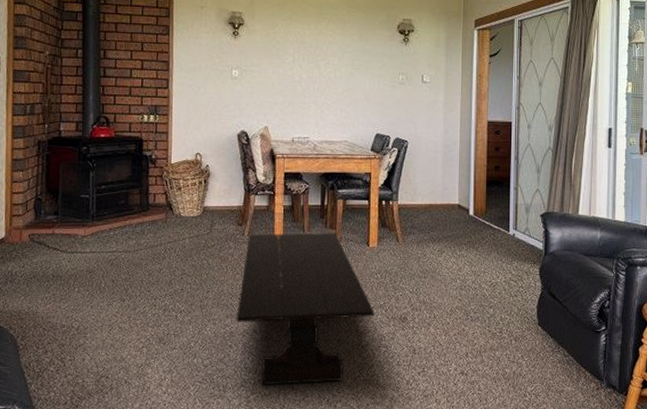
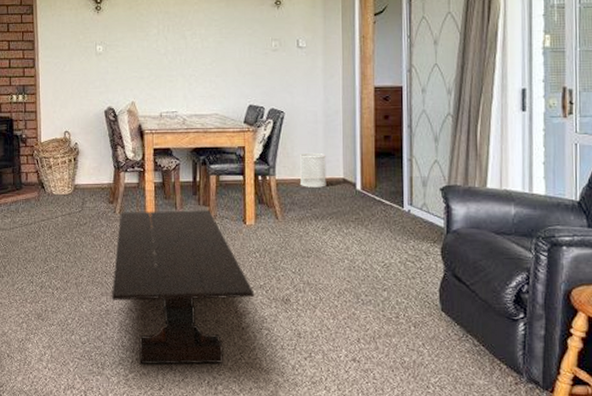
wastebasket: none [420,180,444,212] -> present [299,152,326,187]

